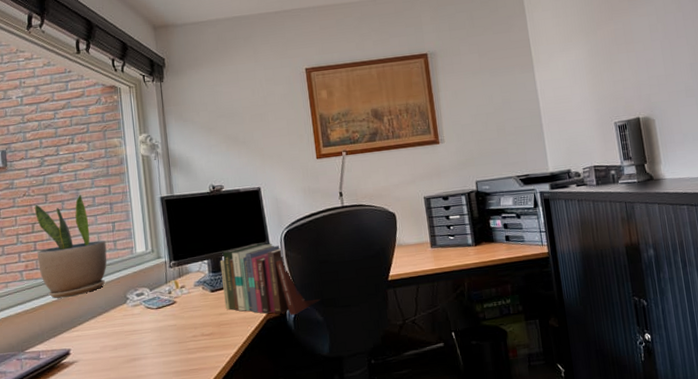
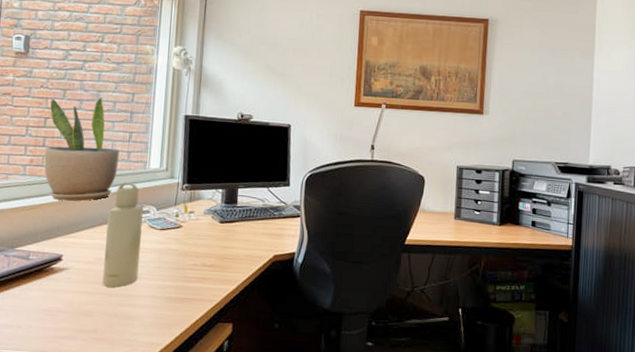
bottle: none [105,269,144,372] -> present [102,182,143,287]
books: present [219,243,320,316] -> none [232,181,331,262]

